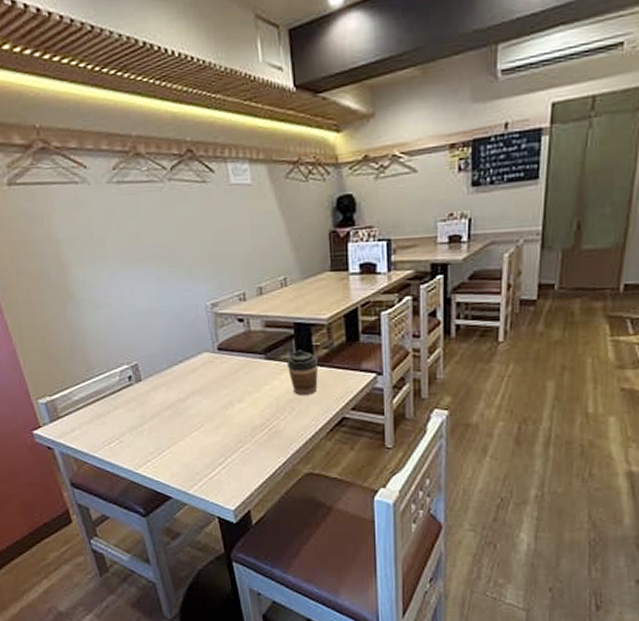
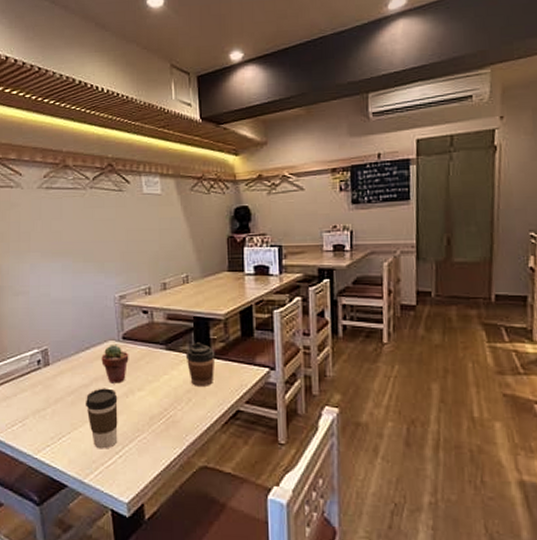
coffee cup: none [183,401,220,462] -> present [86,388,118,449]
potted succulent: none [196,357,226,397] -> present [101,345,129,384]

